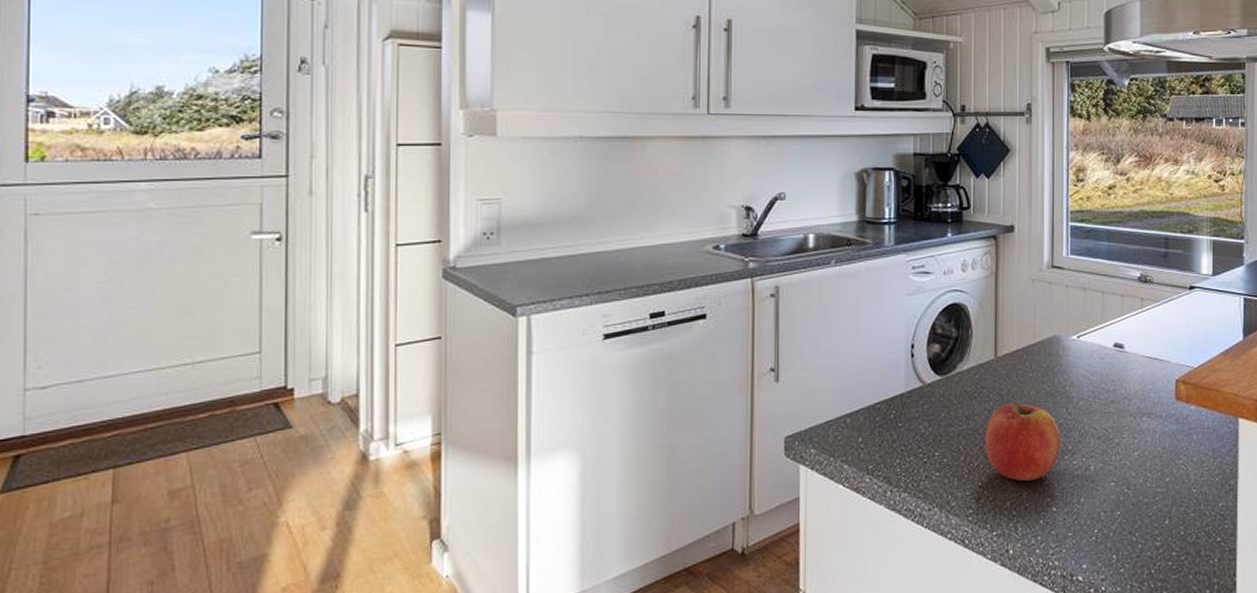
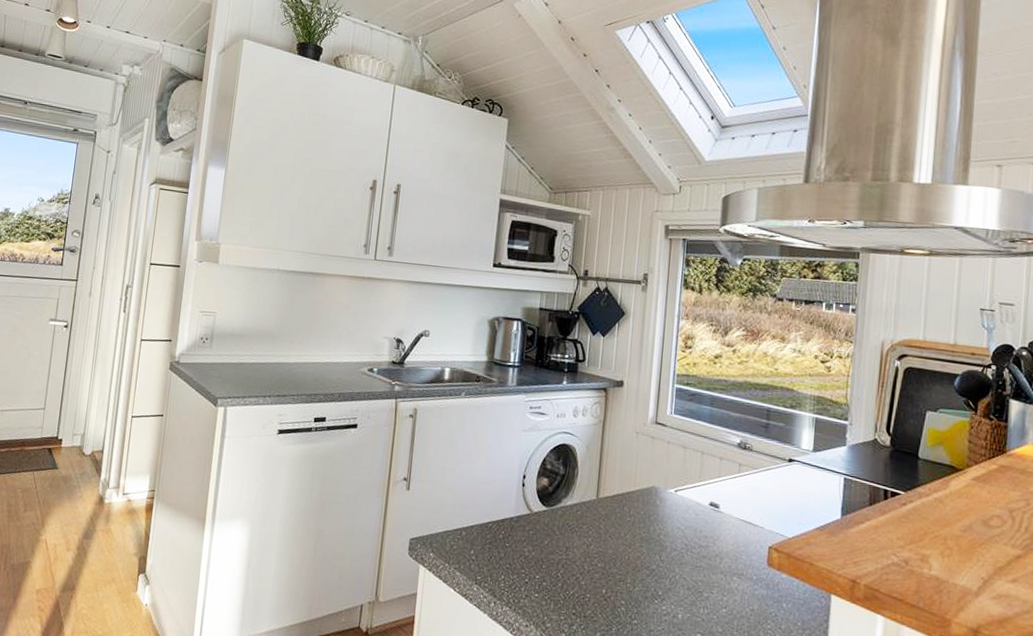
fruit: present [985,402,1061,482] -> none [581,541,652,618]

